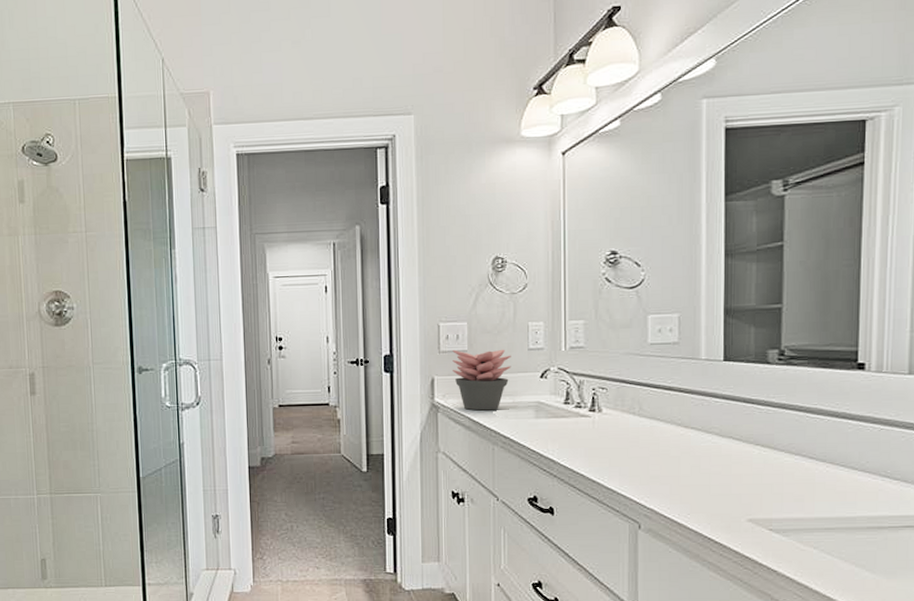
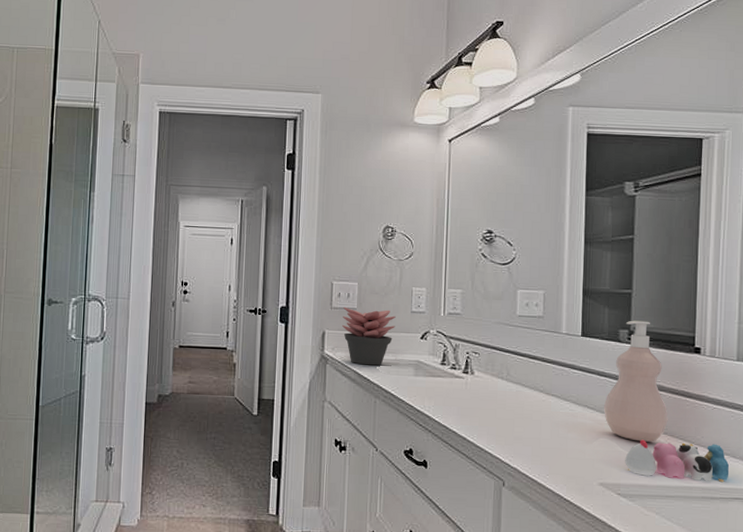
soap bottle: none [751,338,827,472] -> present [603,320,668,442]
bath toy: none [777,468,900,511] -> present [625,439,729,483]

